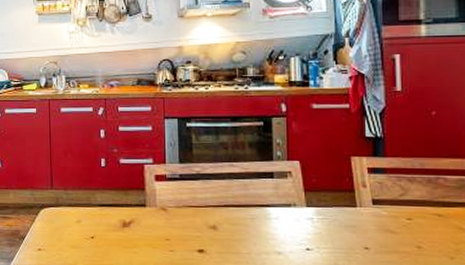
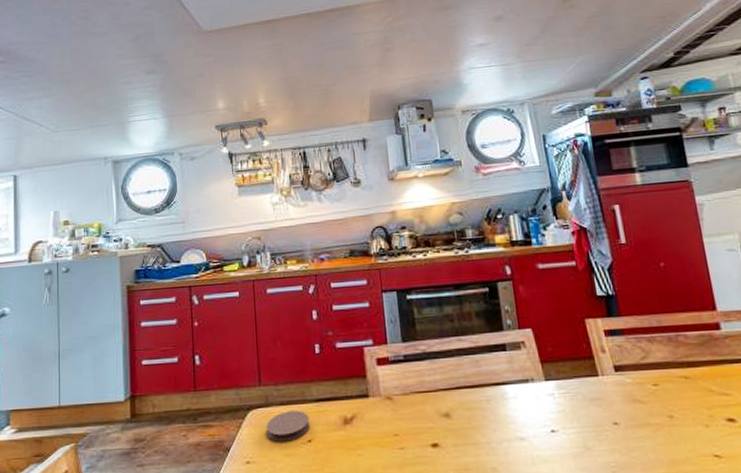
coaster: none [55,212,93,236] -> present [265,410,310,442]

